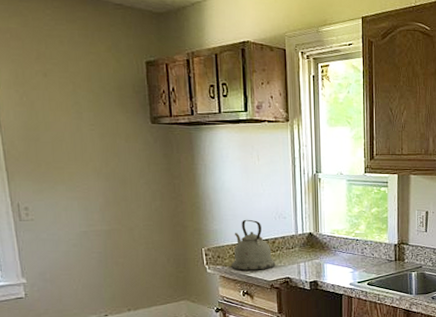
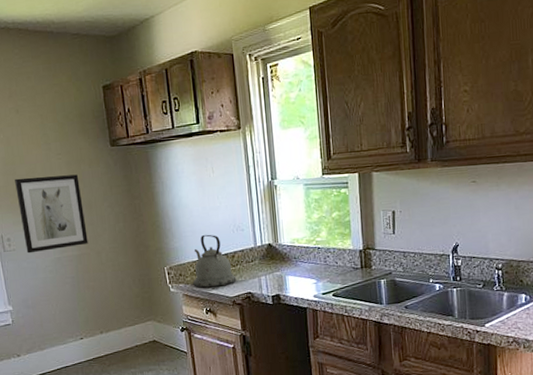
wall art: none [38,145,120,225] -> present [15,174,88,254]

